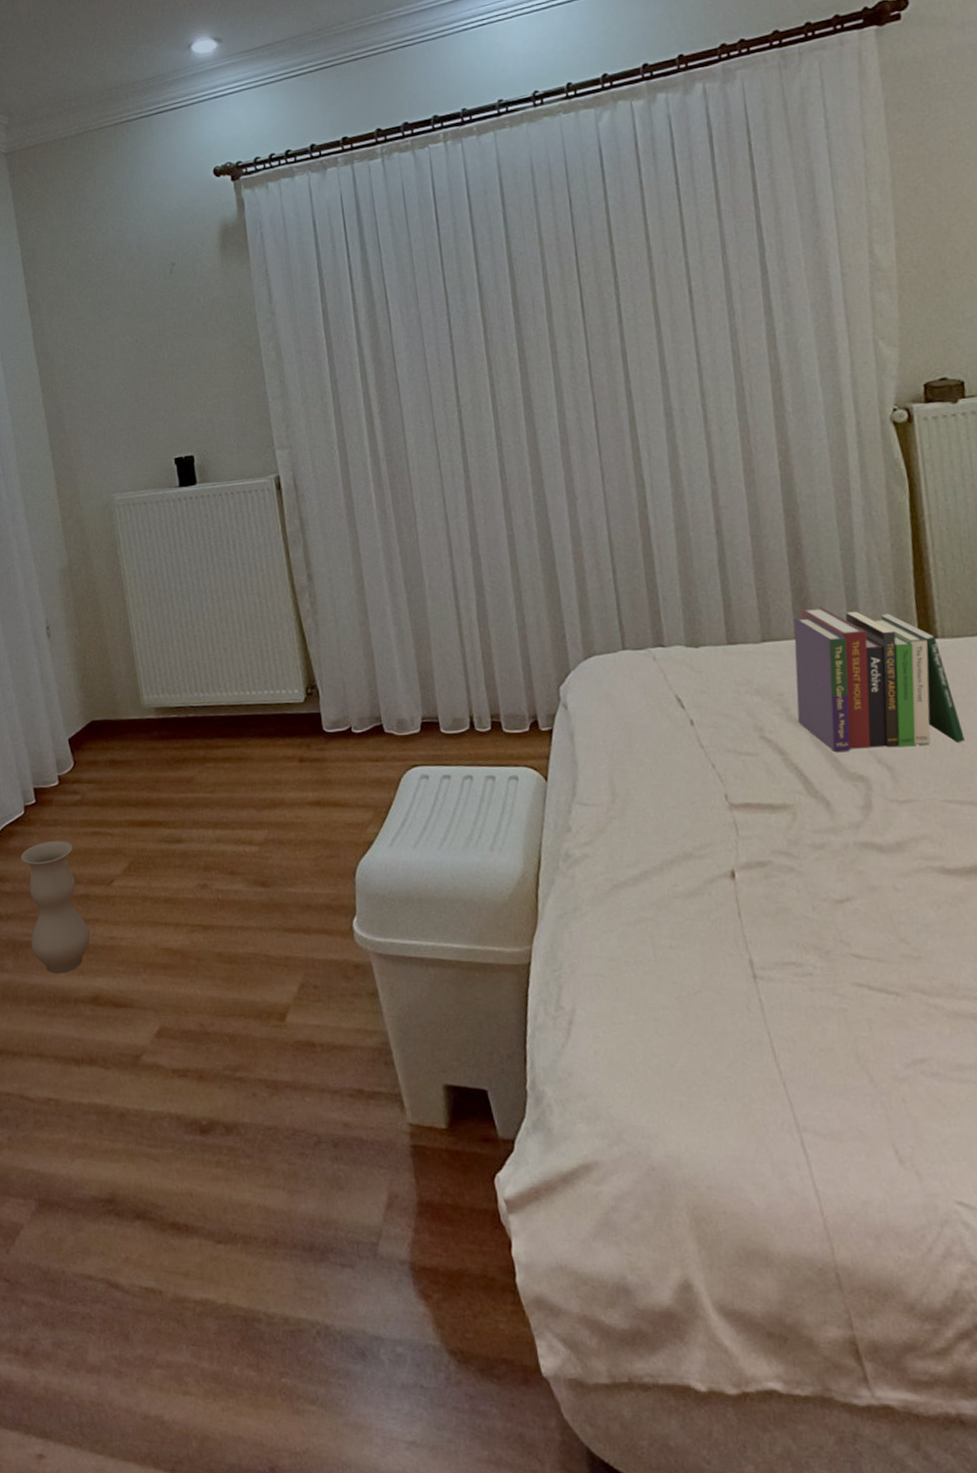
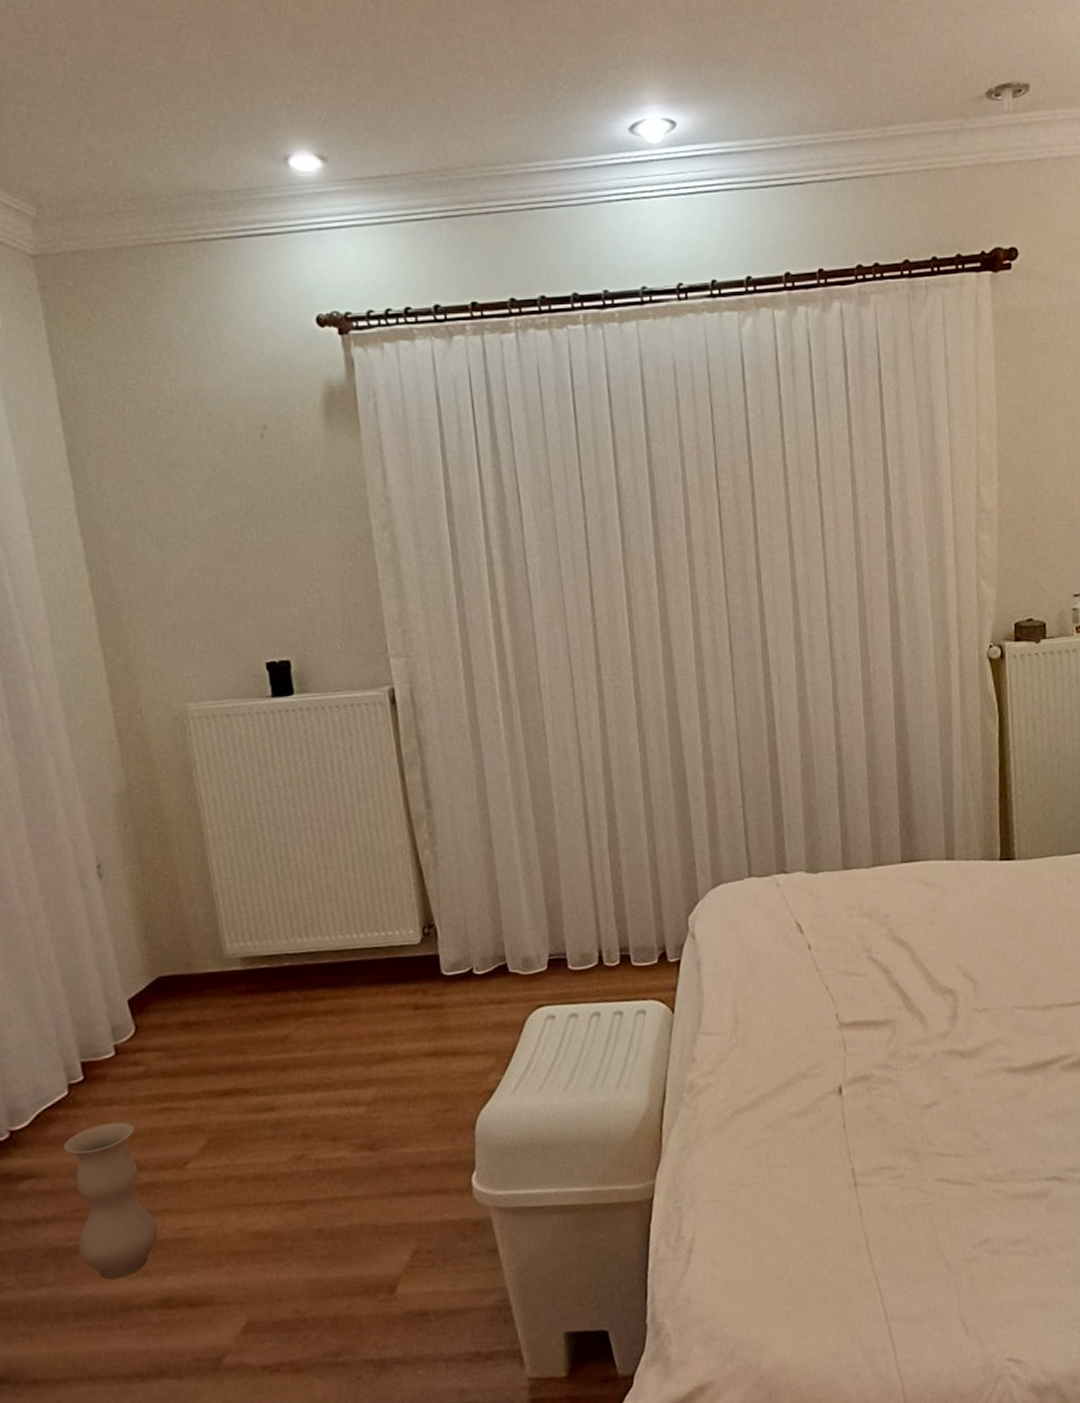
books: present [793,606,965,752] -> none [900,831,1032,968]

